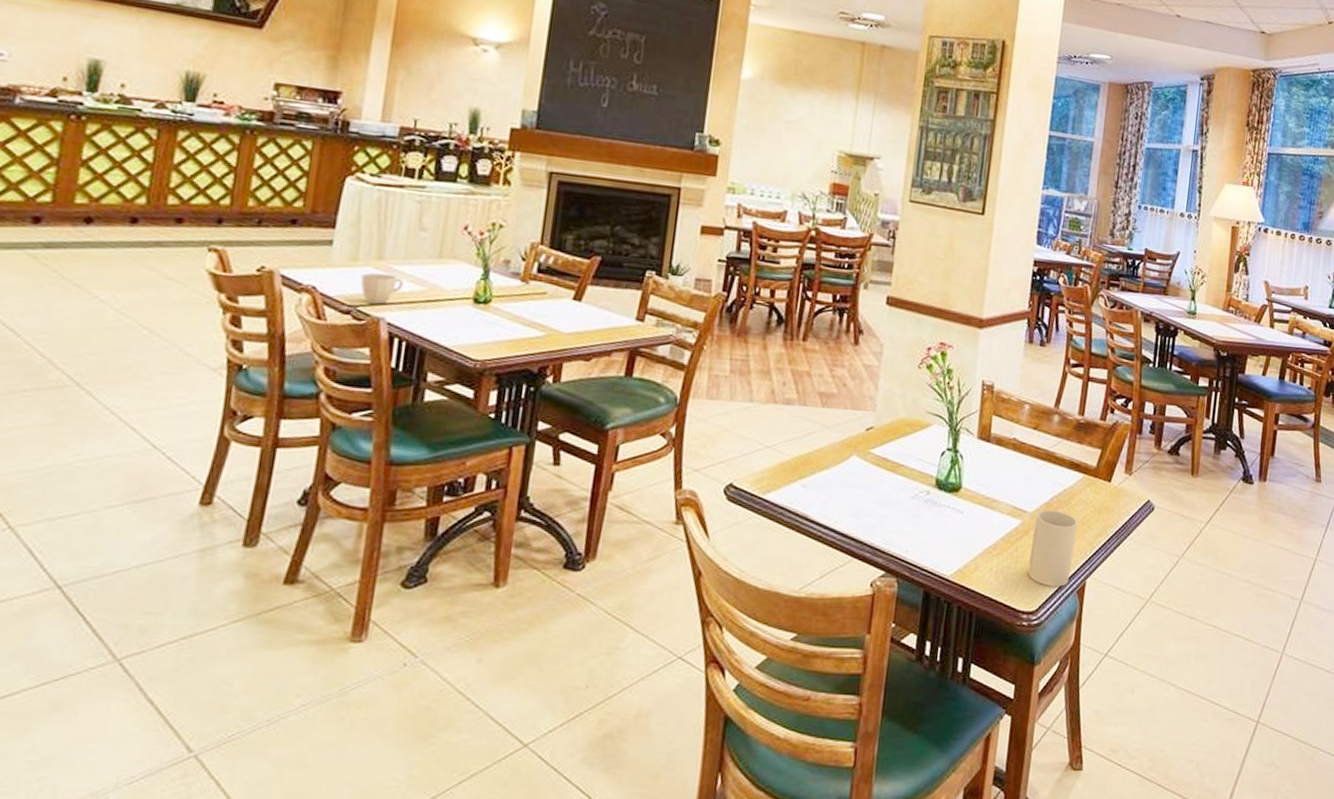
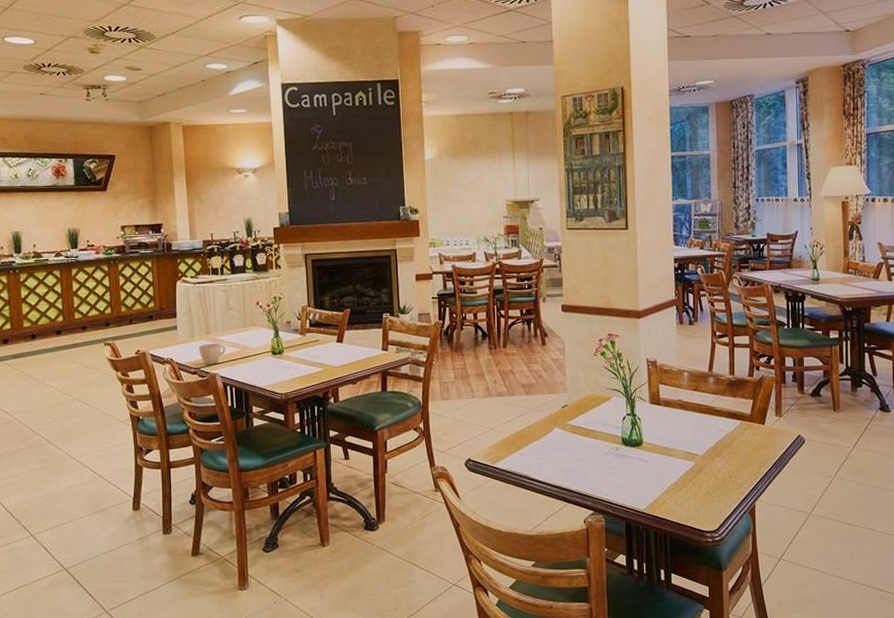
cup: present [1027,509,1078,587] -> none [705,451,742,510]

